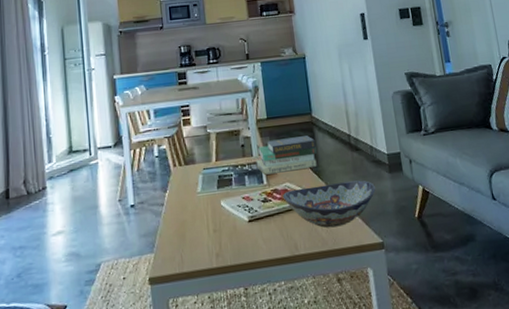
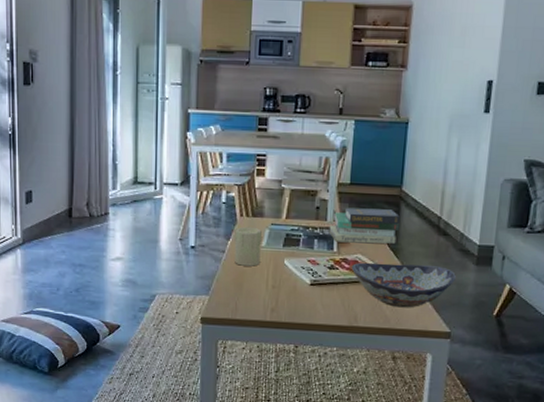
candle: none [170,175,199,216] -> present [234,226,263,266]

